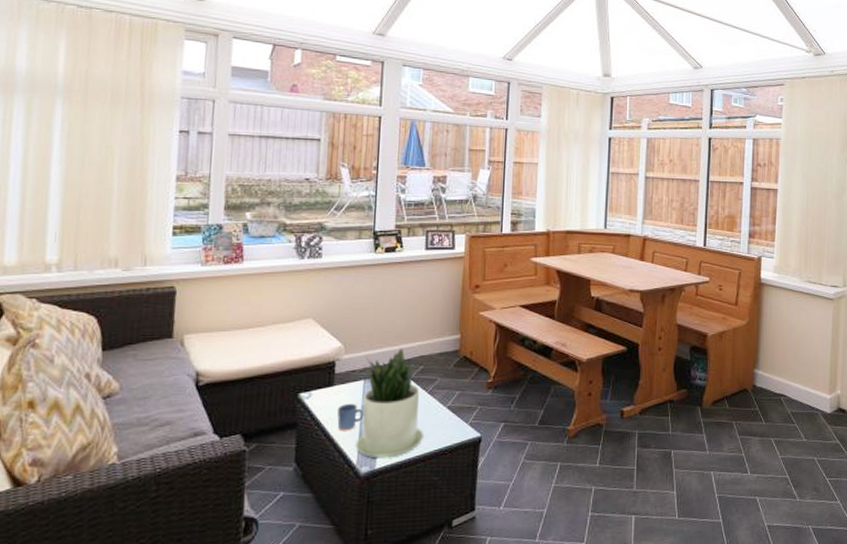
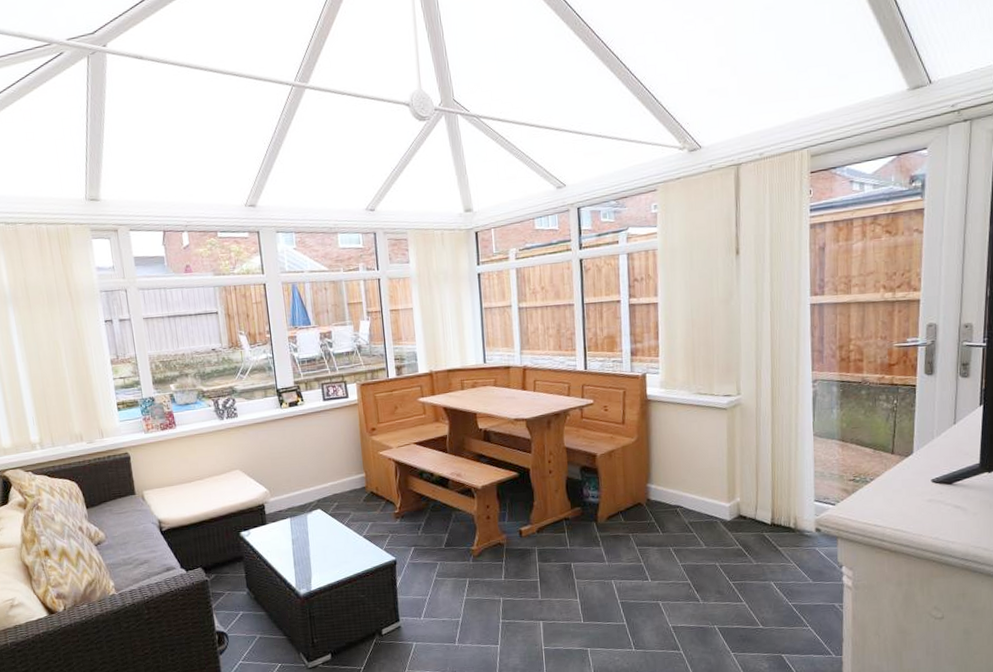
mug: present [337,403,364,431] -> none [273,537,295,561]
planter: present [355,348,423,458] -> none [288,488,347,582]

